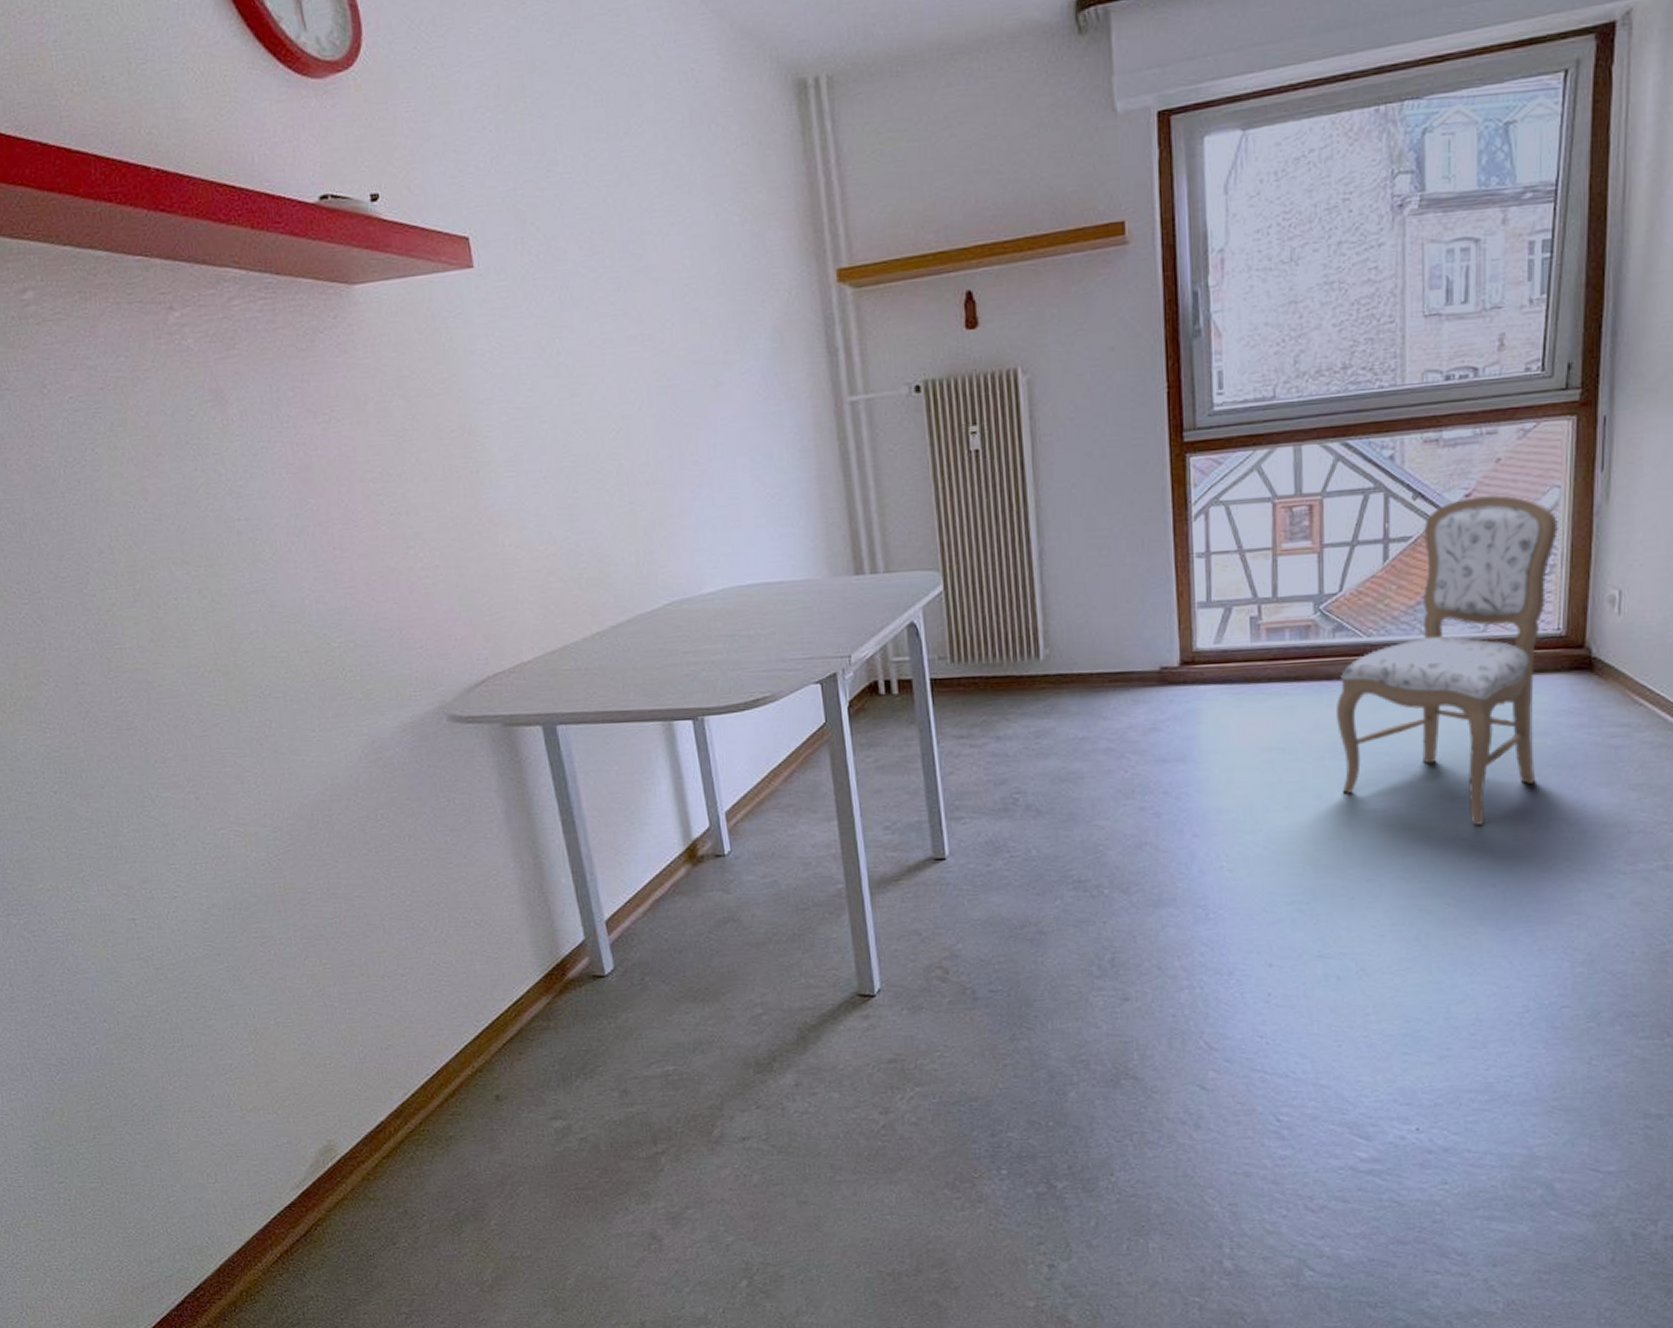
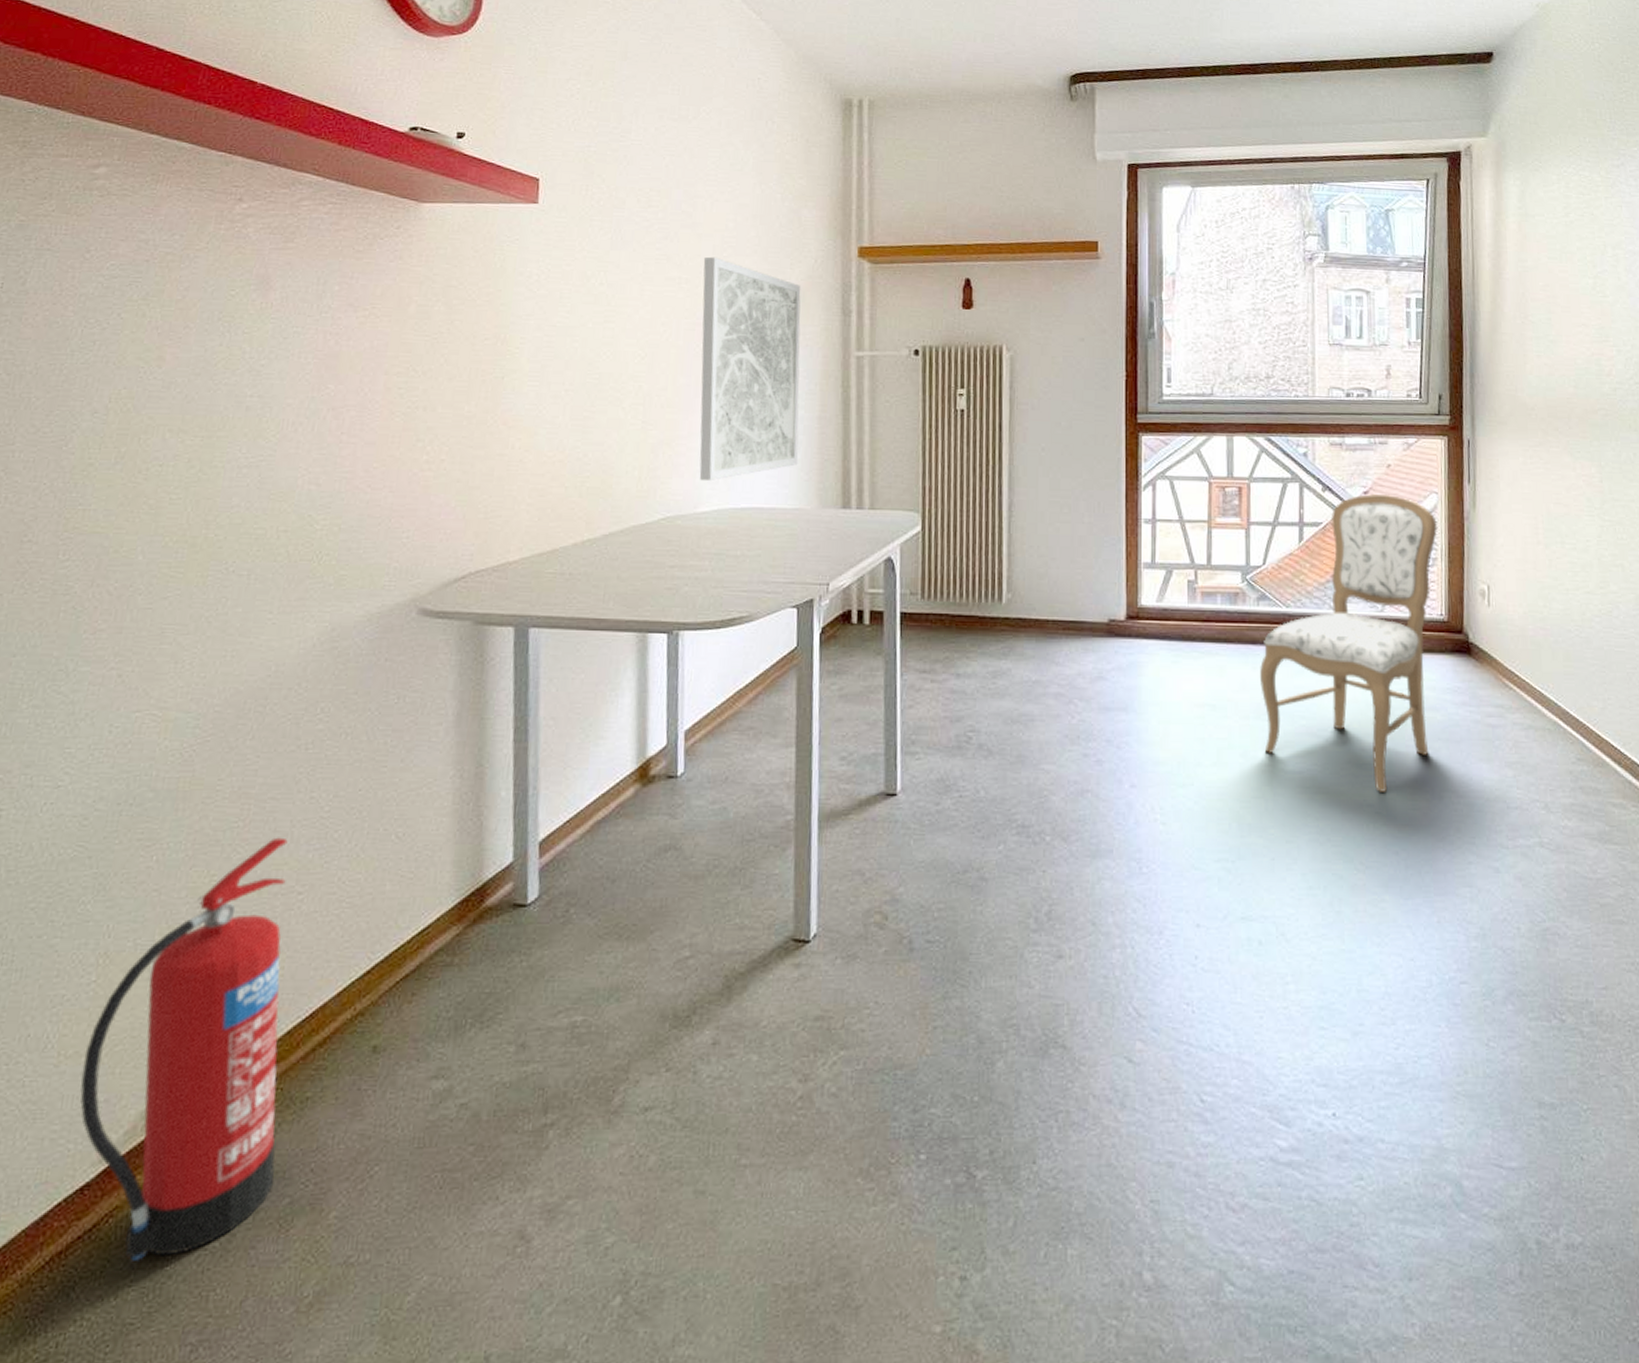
fire extinguisher: none [261,929,440,1256] -> present [80,837,288,1261]
wall art: none [663,304,802,561] -> present [699,256,801,482]

